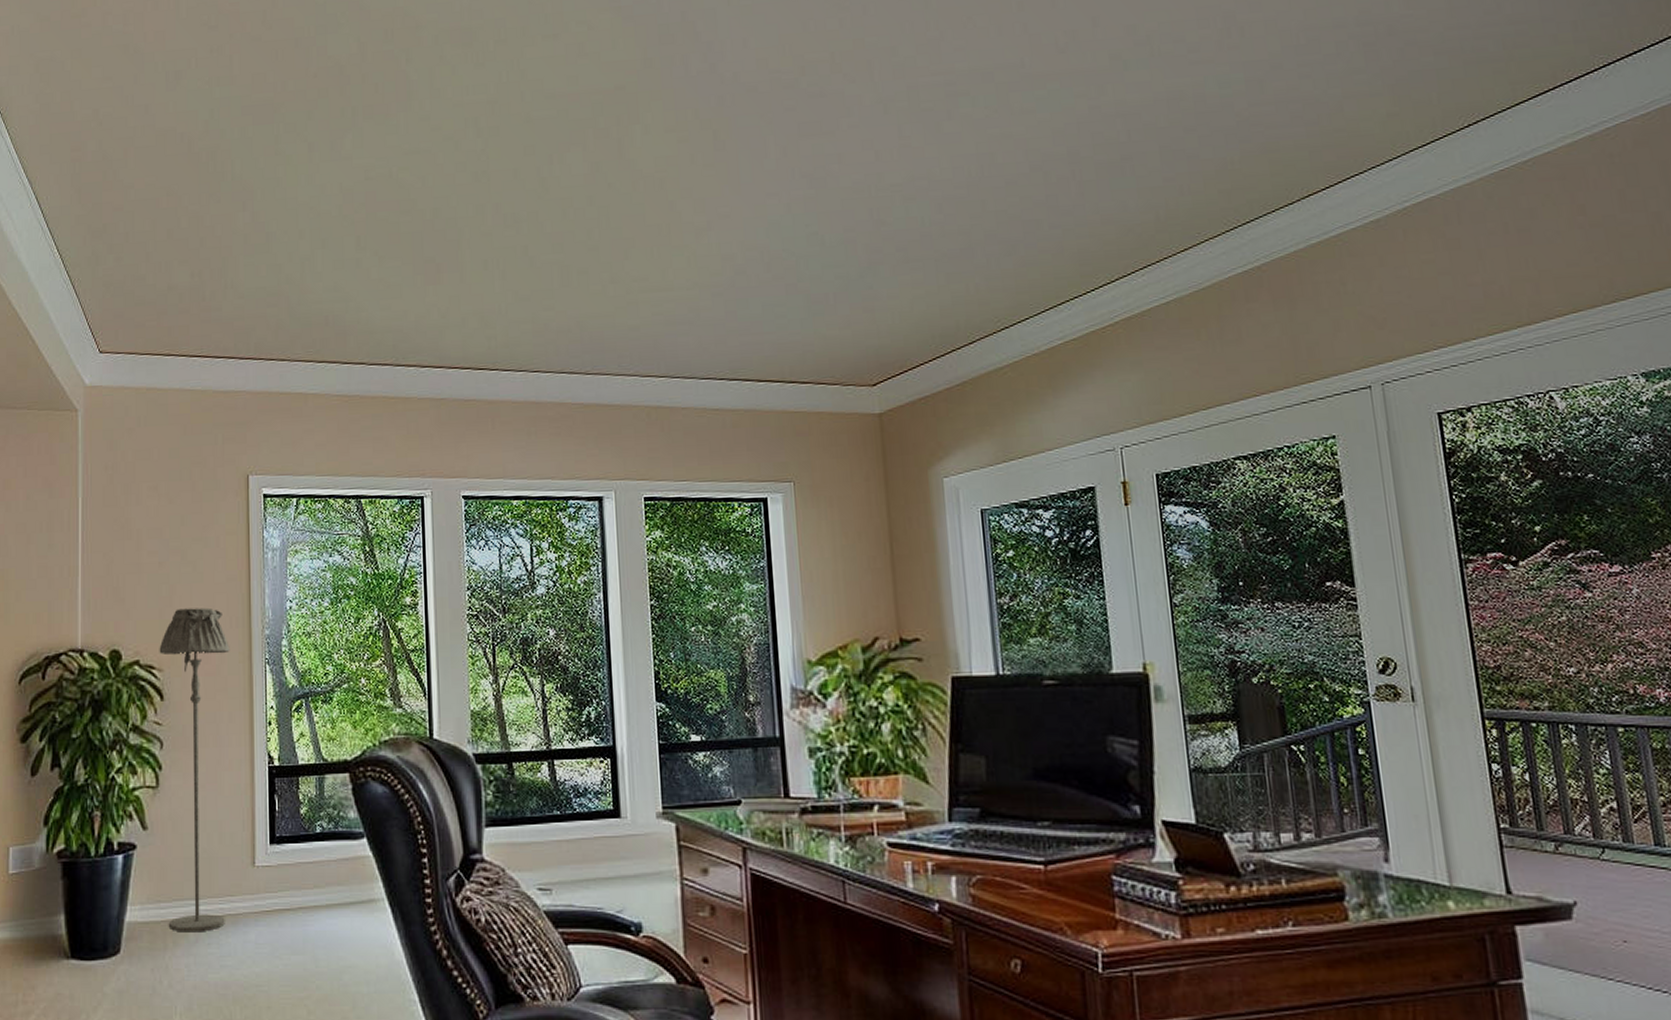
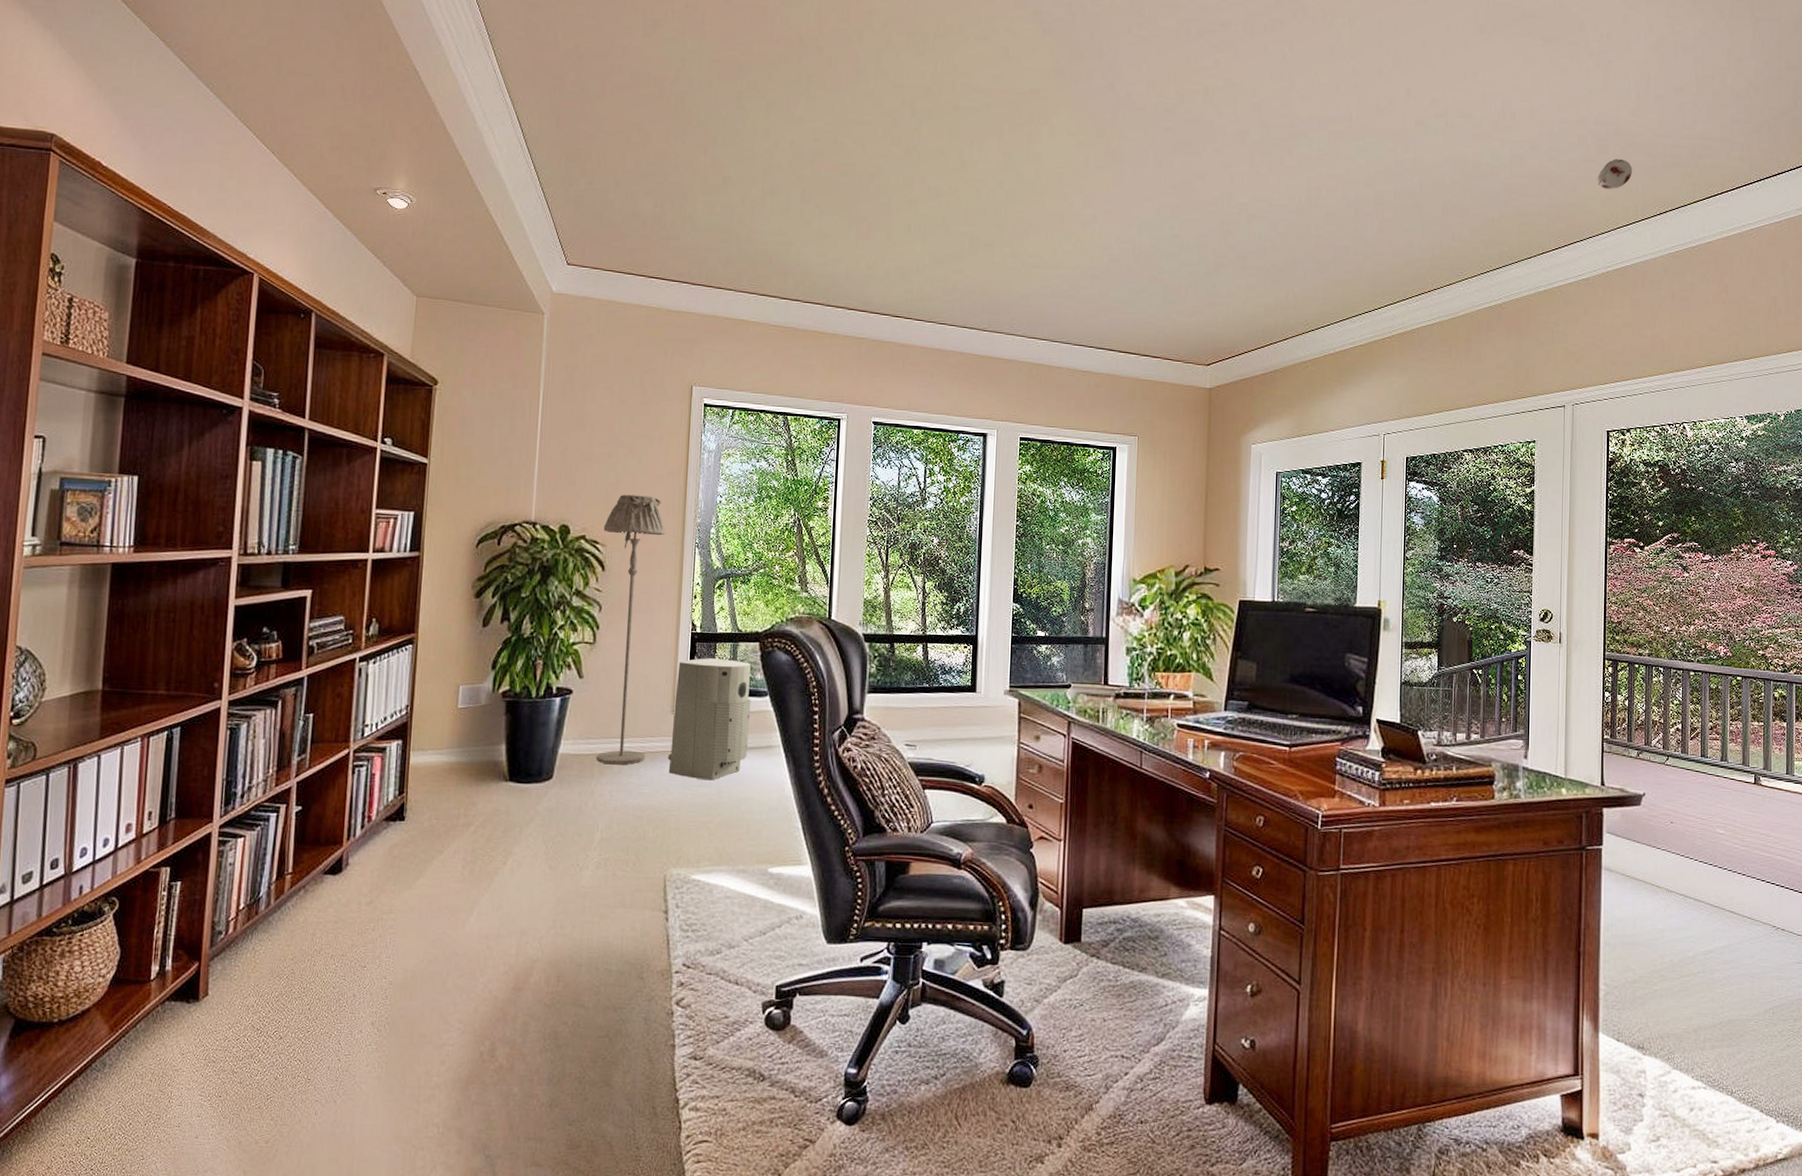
air purifier: none [252,796,346,946] -> present [668,658,751,781]
smoke detector: none [1370,63,1421,105] -> present [1597,158,1633,190]

